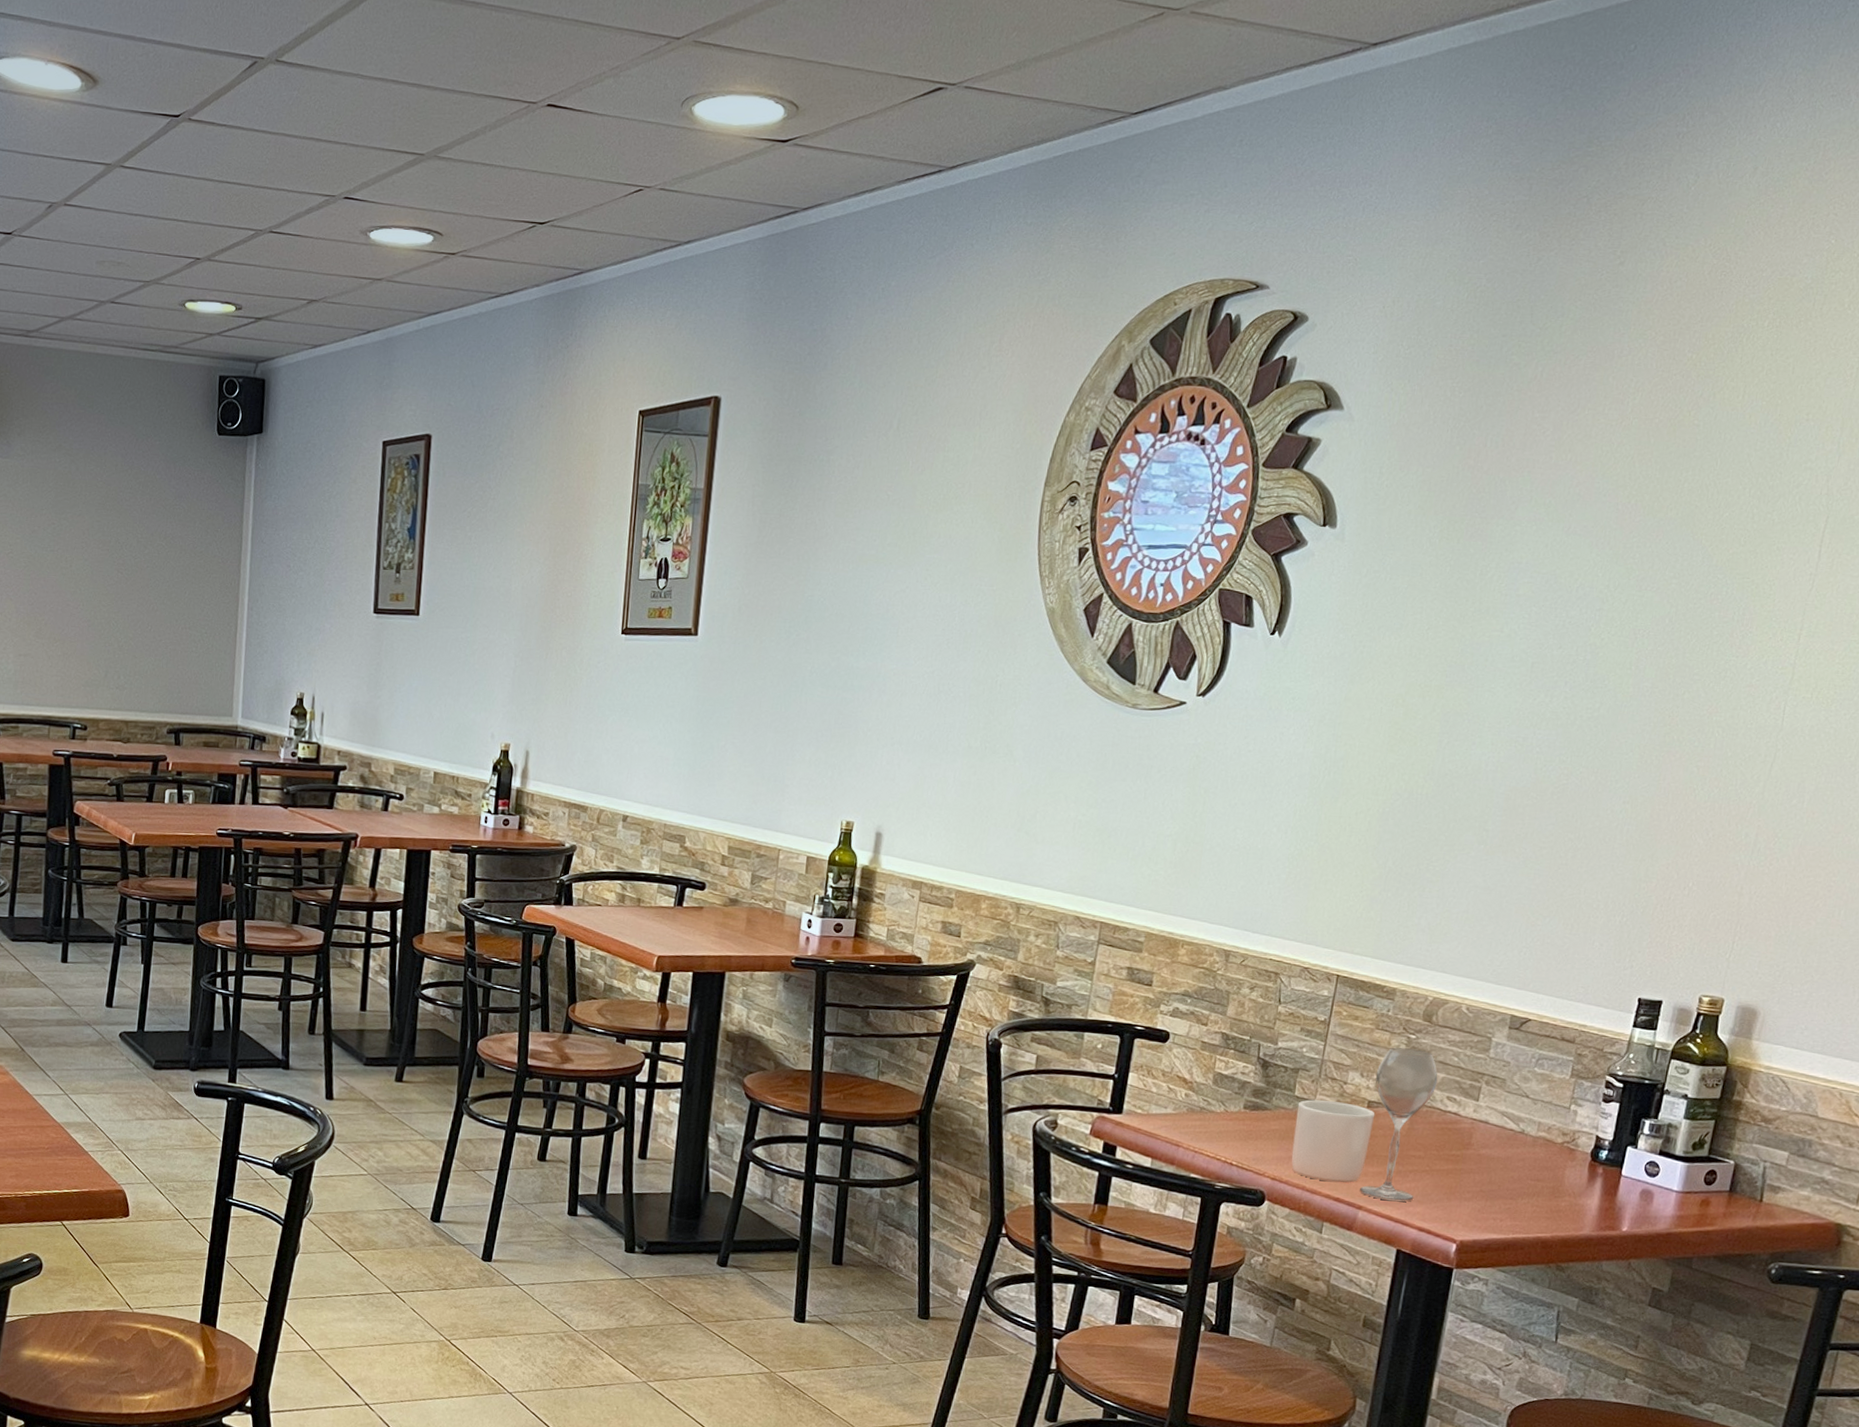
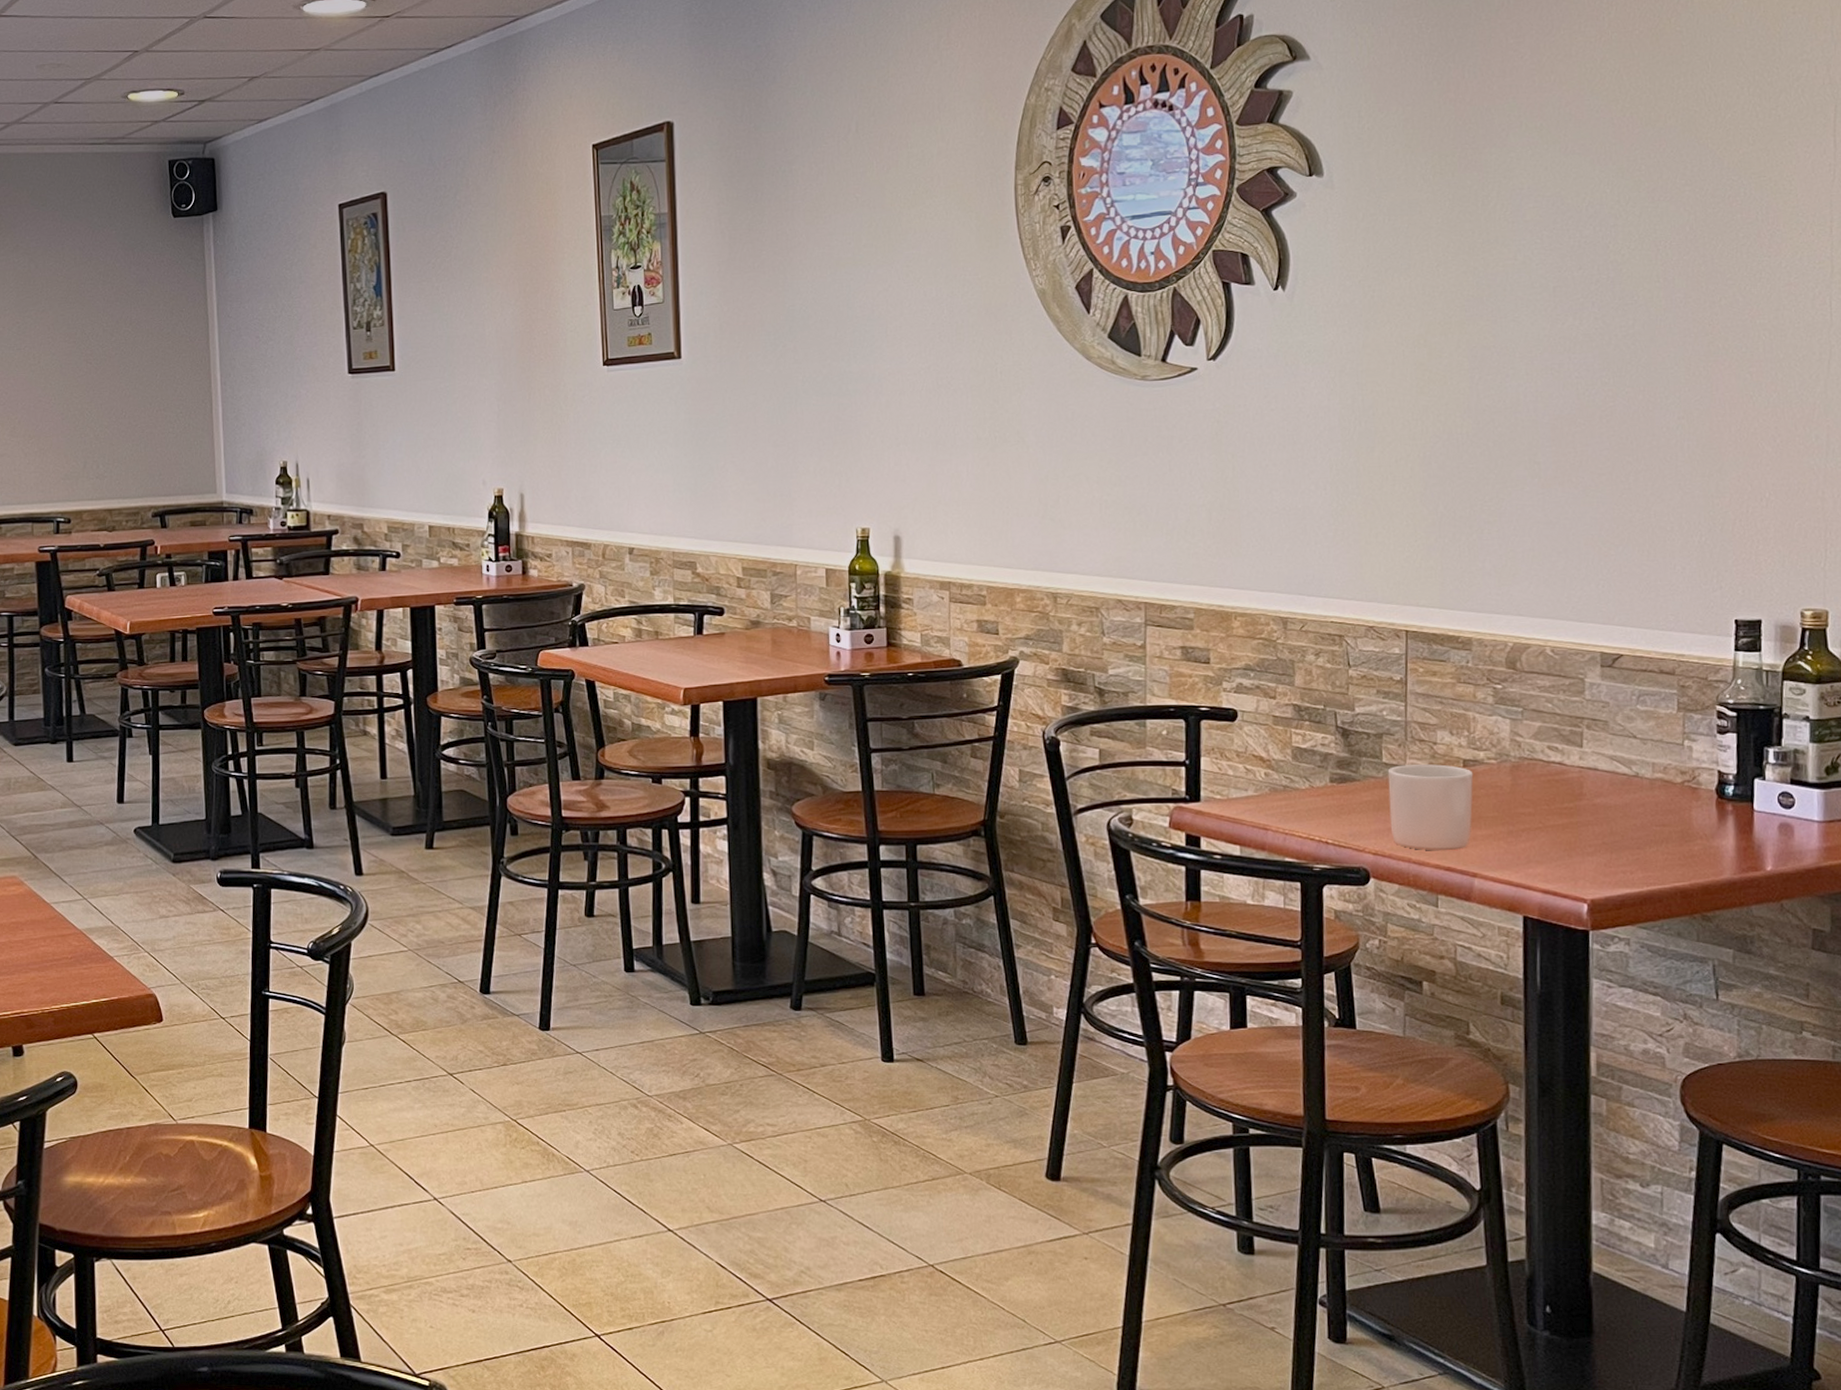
wineglass: present [1360,1047,1438,1202] -> none [1466,699,1534,865]

